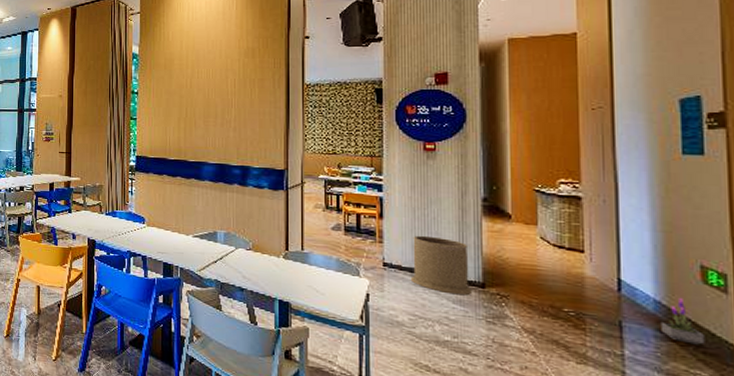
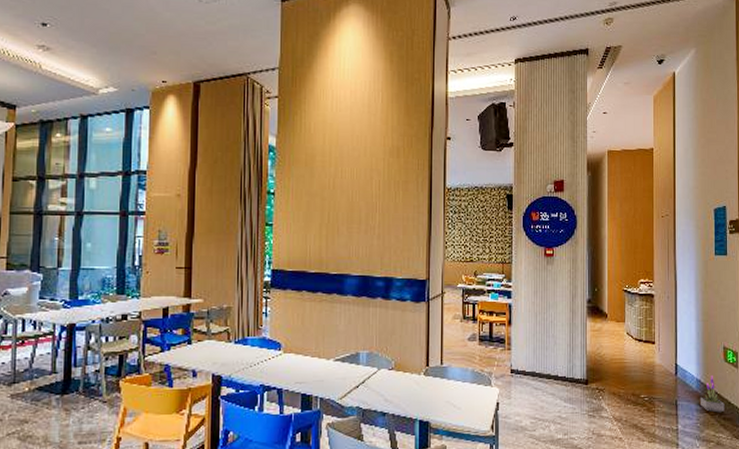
trash can: present [410,235,471,296] -> none [532,339,578,394]

